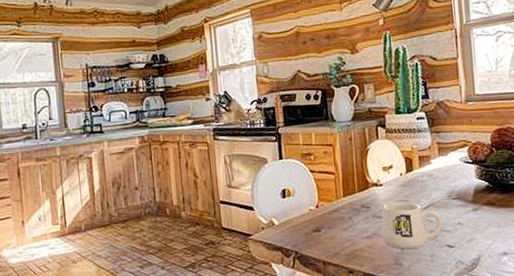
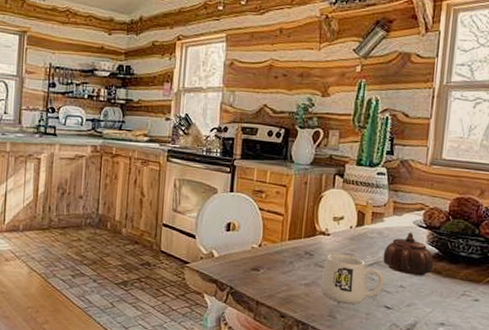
teapot: none [436,169,487,211] -> present [383,232,434,276]

